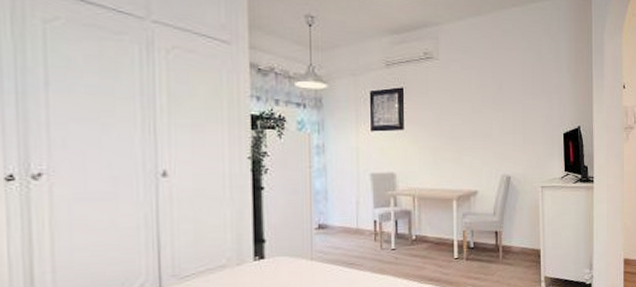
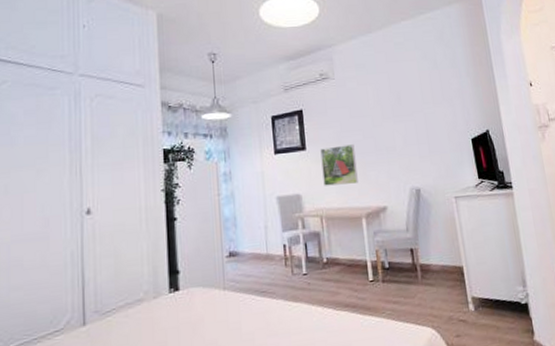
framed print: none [418,128,453,167] -> present [320,144,358,186]

